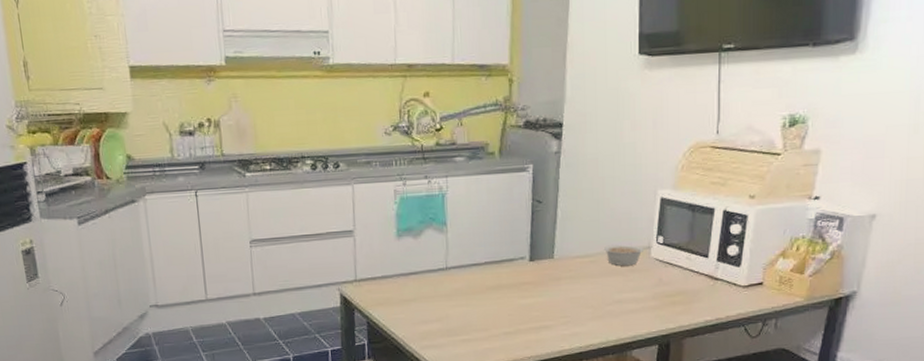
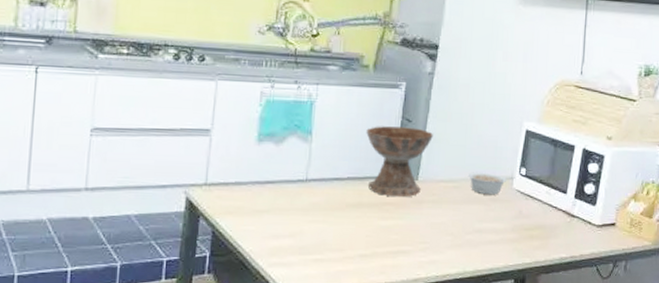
ceramic bowl: none [498,208,565,277] -> present [366,126,433,197]

